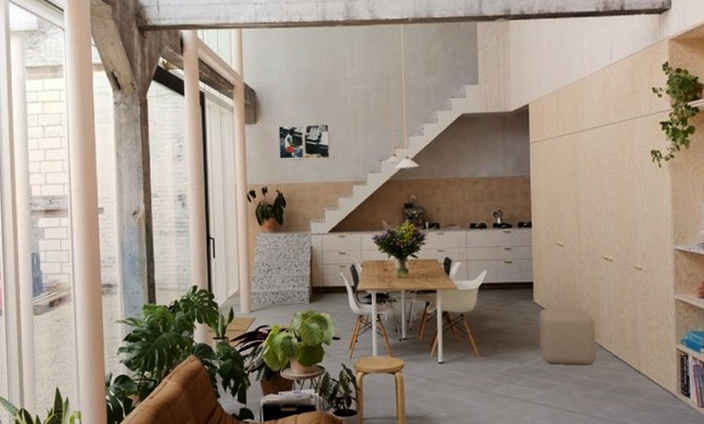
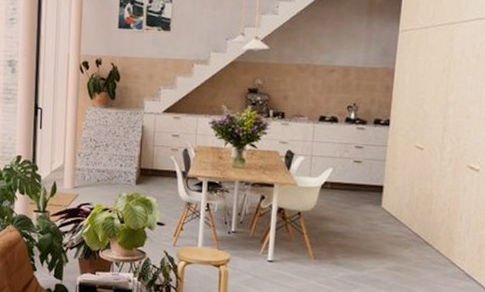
cube: present [539,308,597,365] -> none [382,215,449,282]

